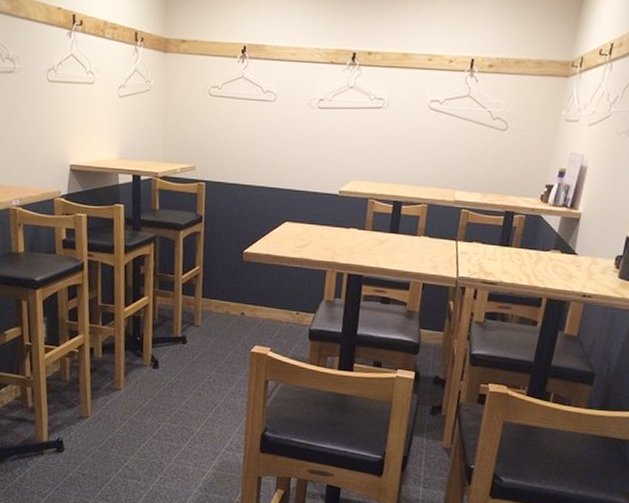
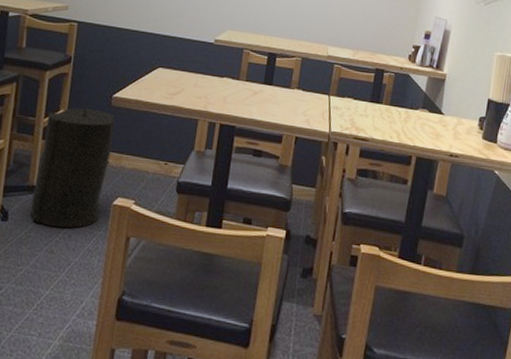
trash can: none [178,264,248,374] -> present [30,107,116,228]

